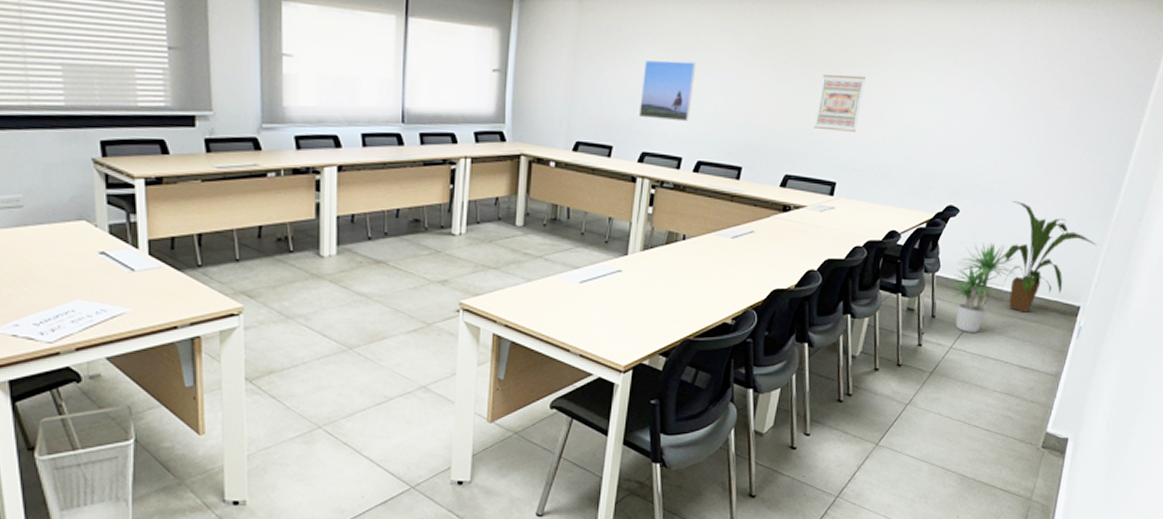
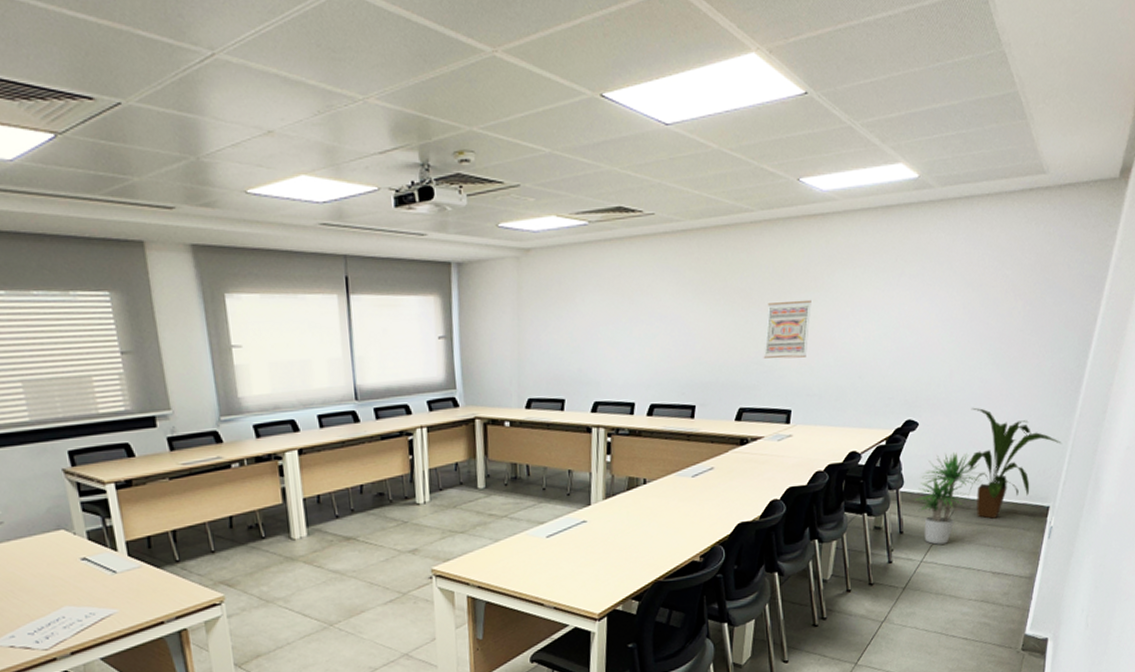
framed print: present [638,60,697,122] -> none [587,306,640,368]

